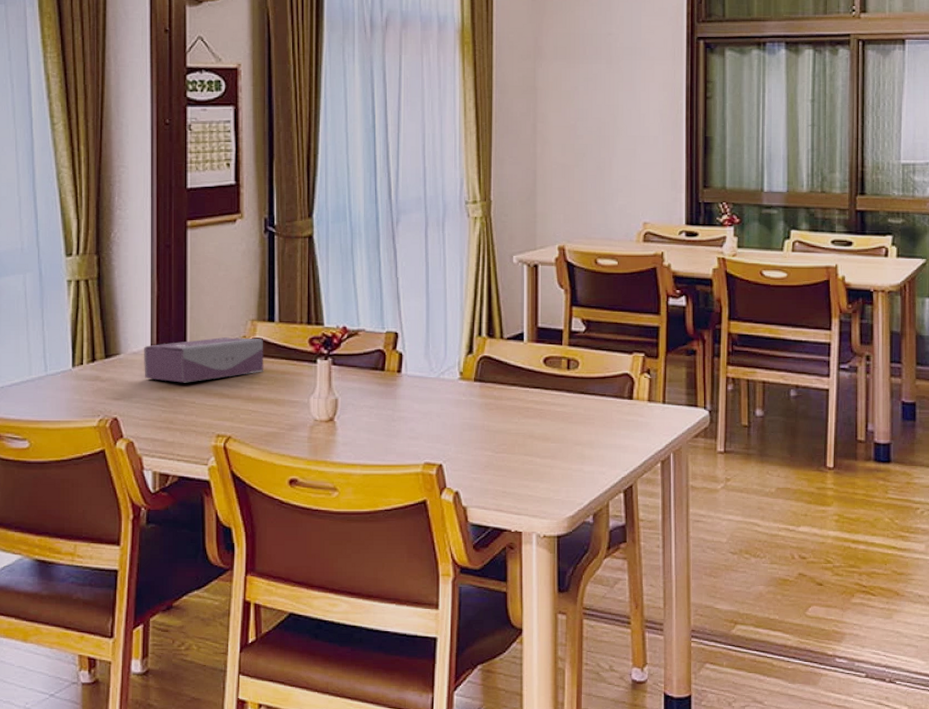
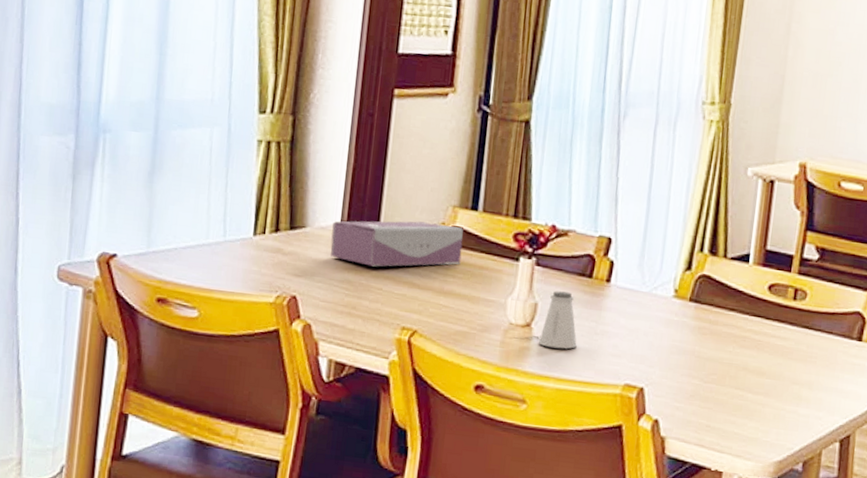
saltshaker: none [343,386,377,438] -> present [539,291,577,349]

